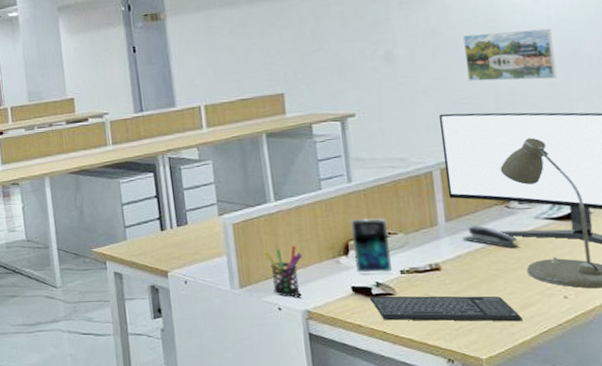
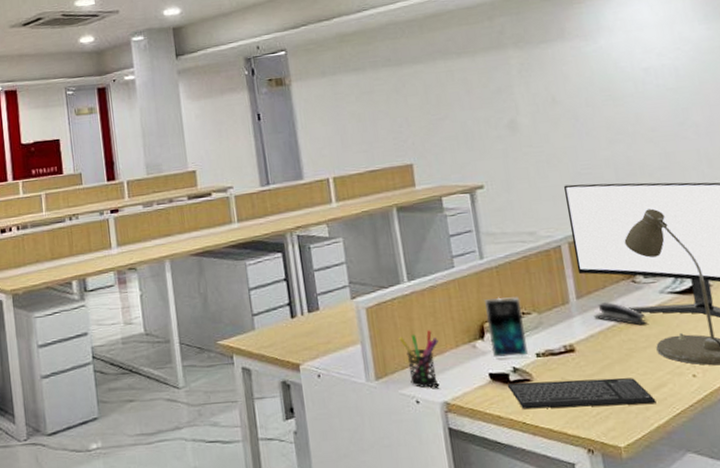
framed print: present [463,28,557,81] -> none [581,97,670,151]

